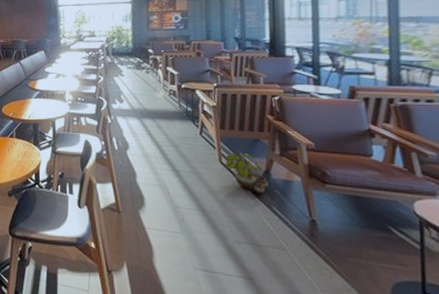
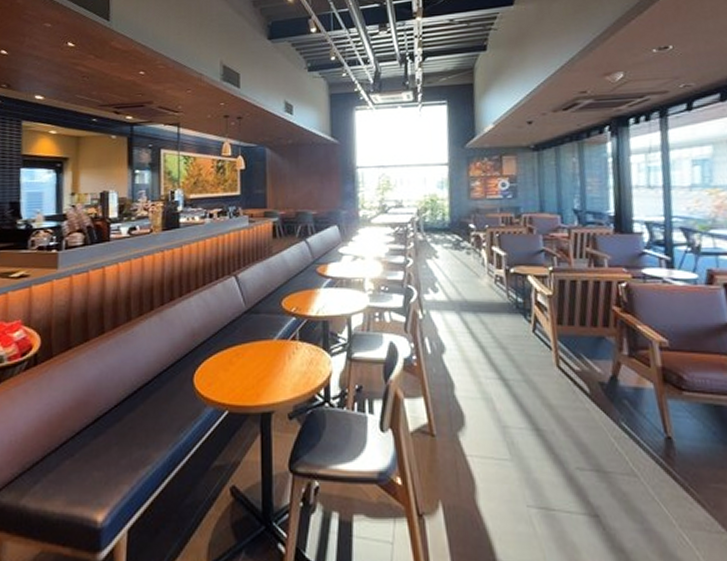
potted plant: present [225,152,269,194] -> none [563,353,616,406]

